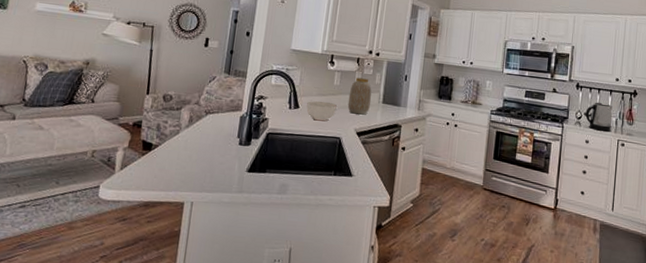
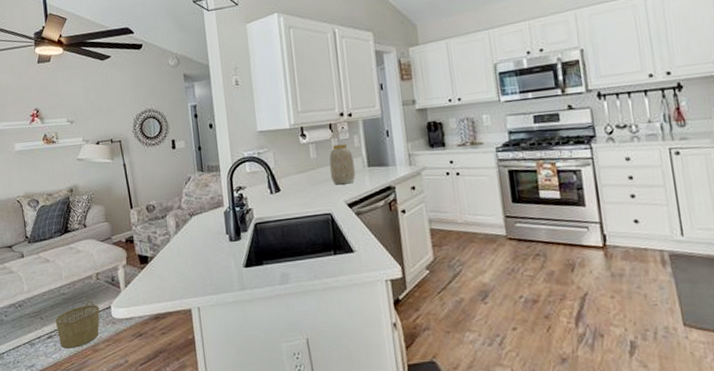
basket: none [32,176,88,222] -> present [55,300,100,349]
bowl: present [306,101,337,122] -> none [287,178,320,201]
kettle: present [585,102,612,133] -> none [617,107,657,144]

